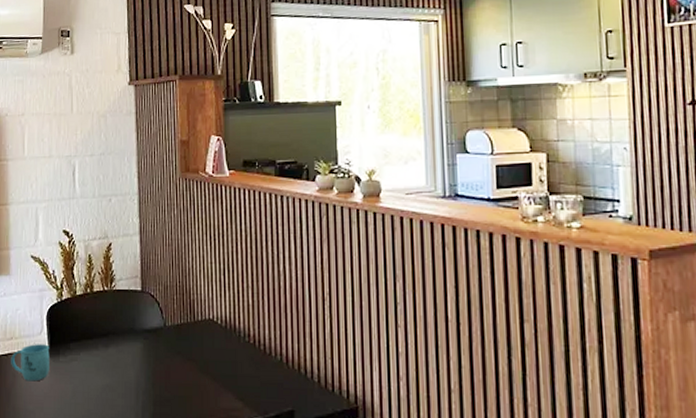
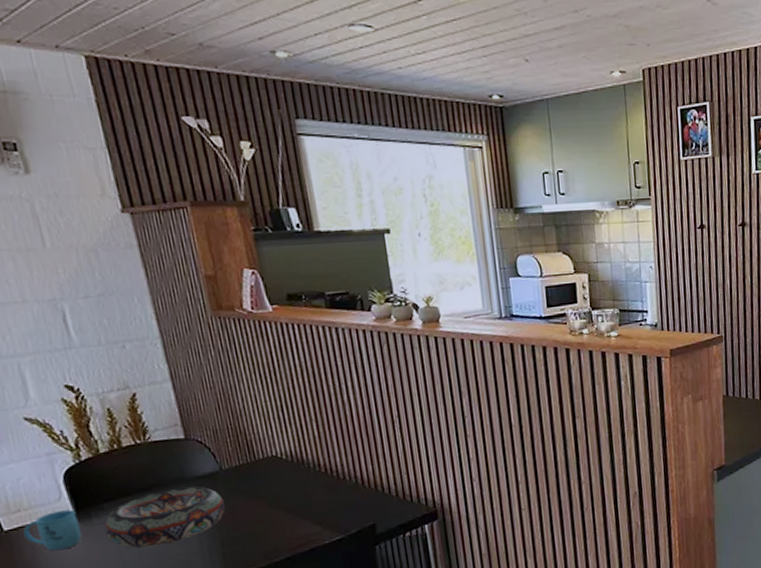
decorative bowl: none [67,338,162,394] -> present [104,486,225,548]

